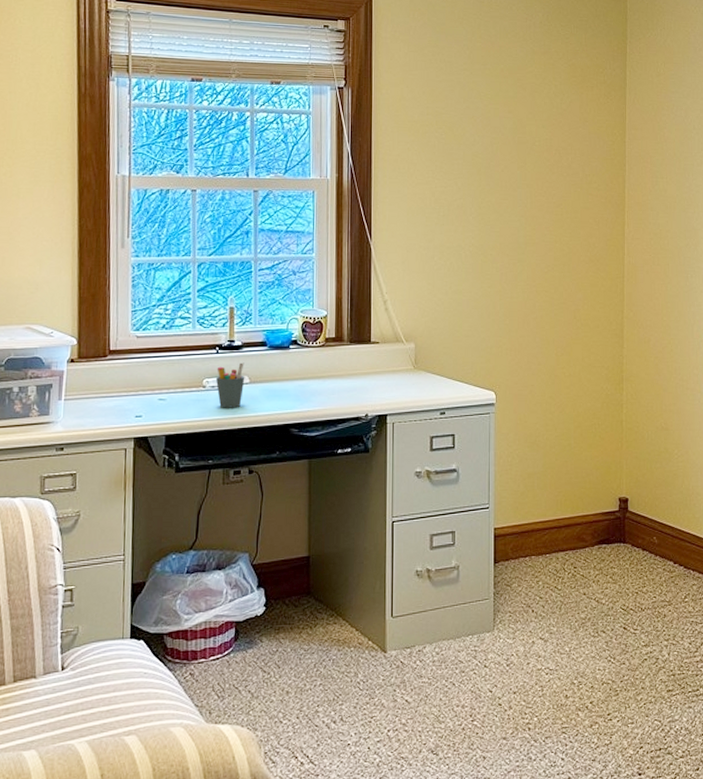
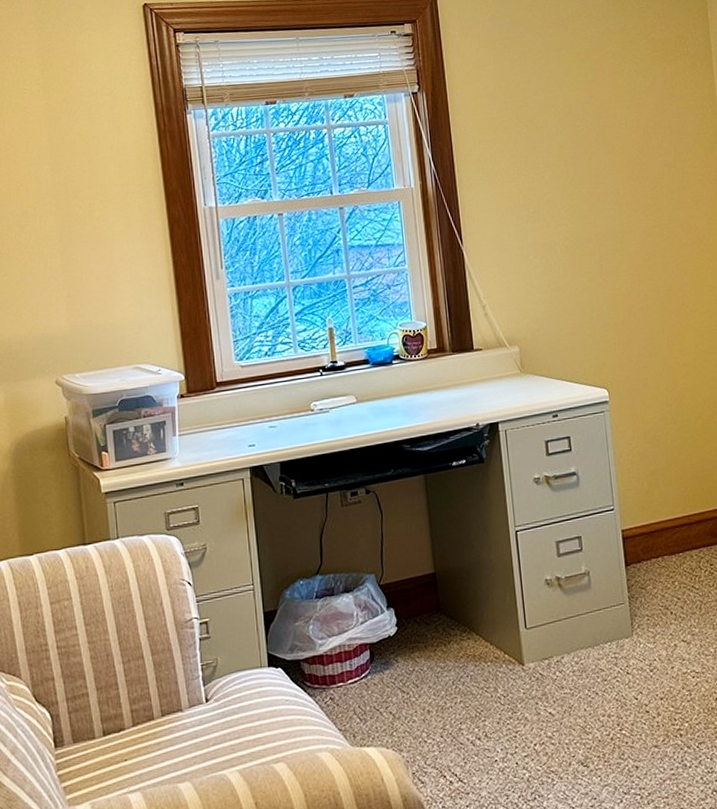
pen holder: present [216,362,245,408] -> none [323,382,352,430]

